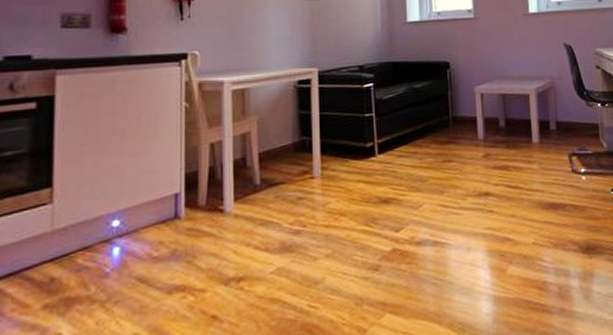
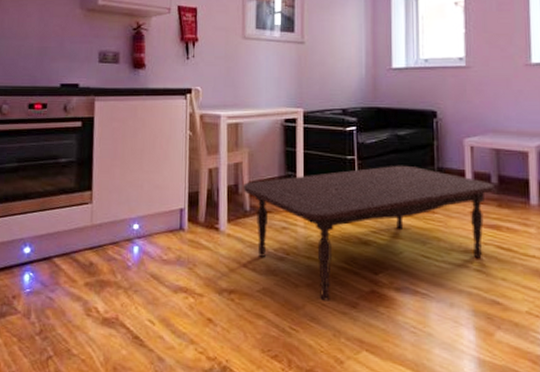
coffee table: none [251,117,503,270] -> present [242,165,495,301]

